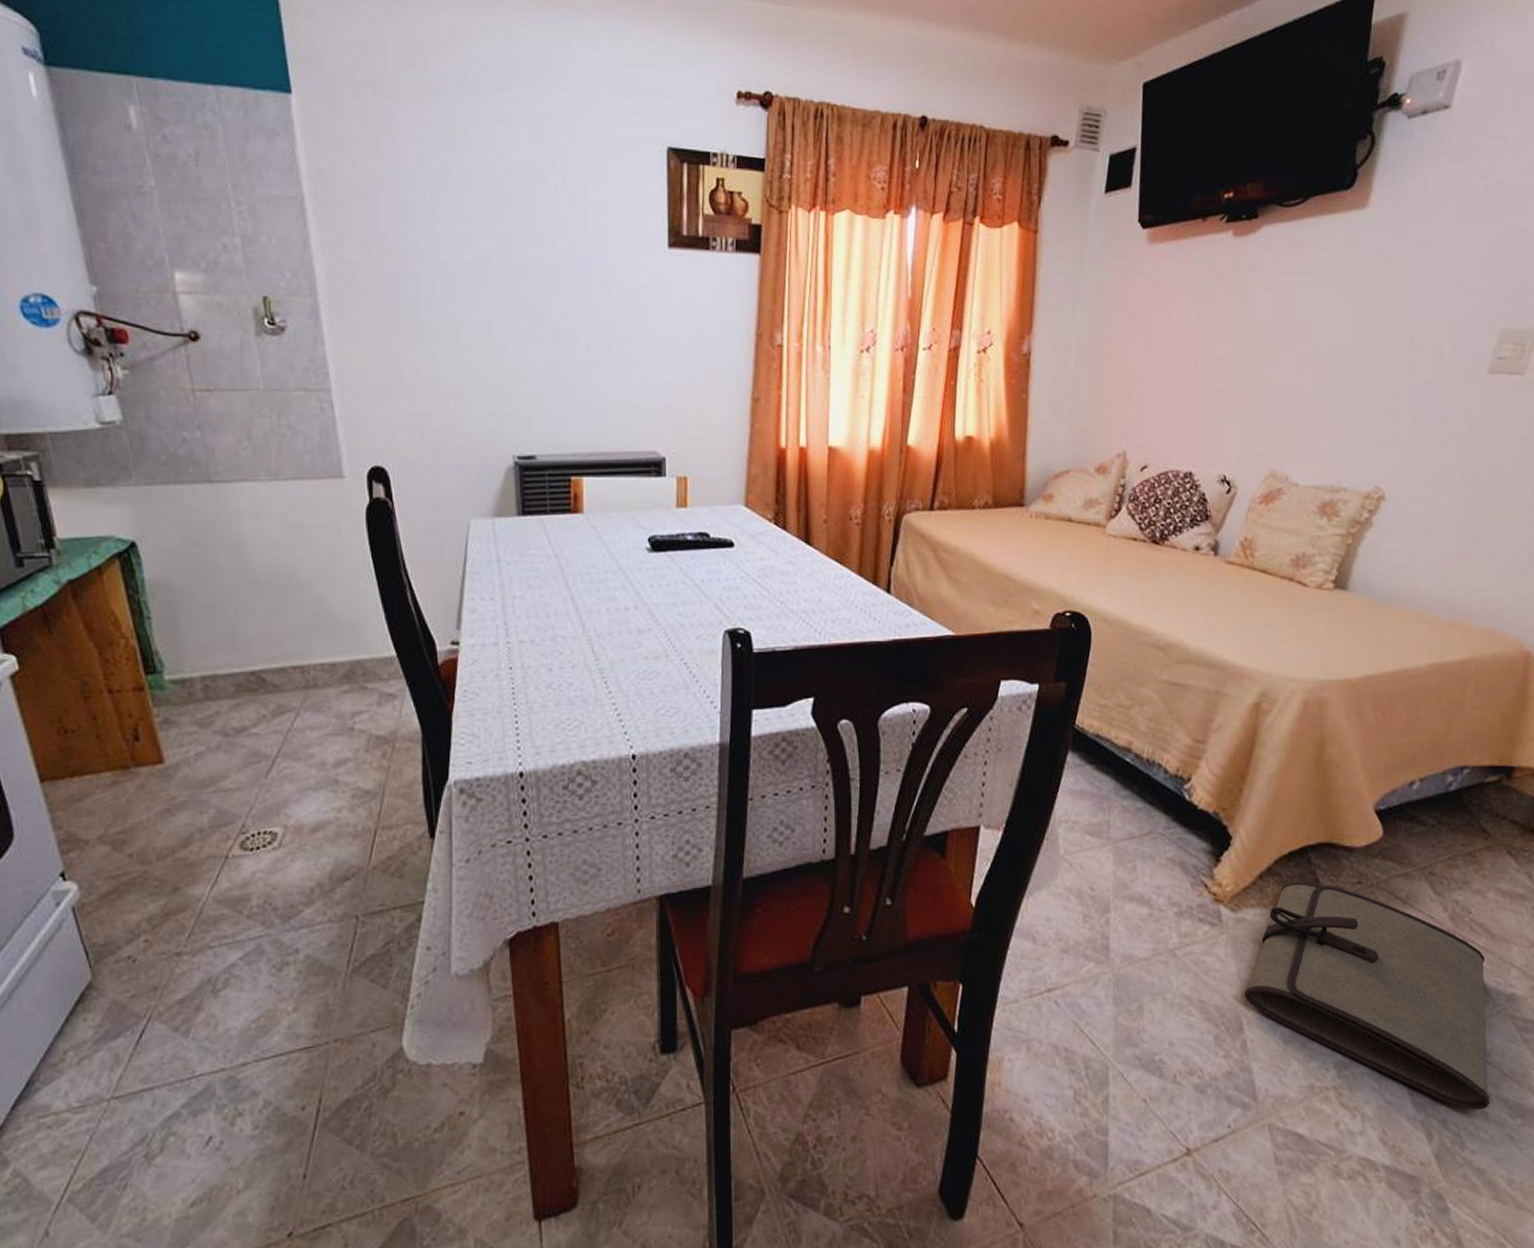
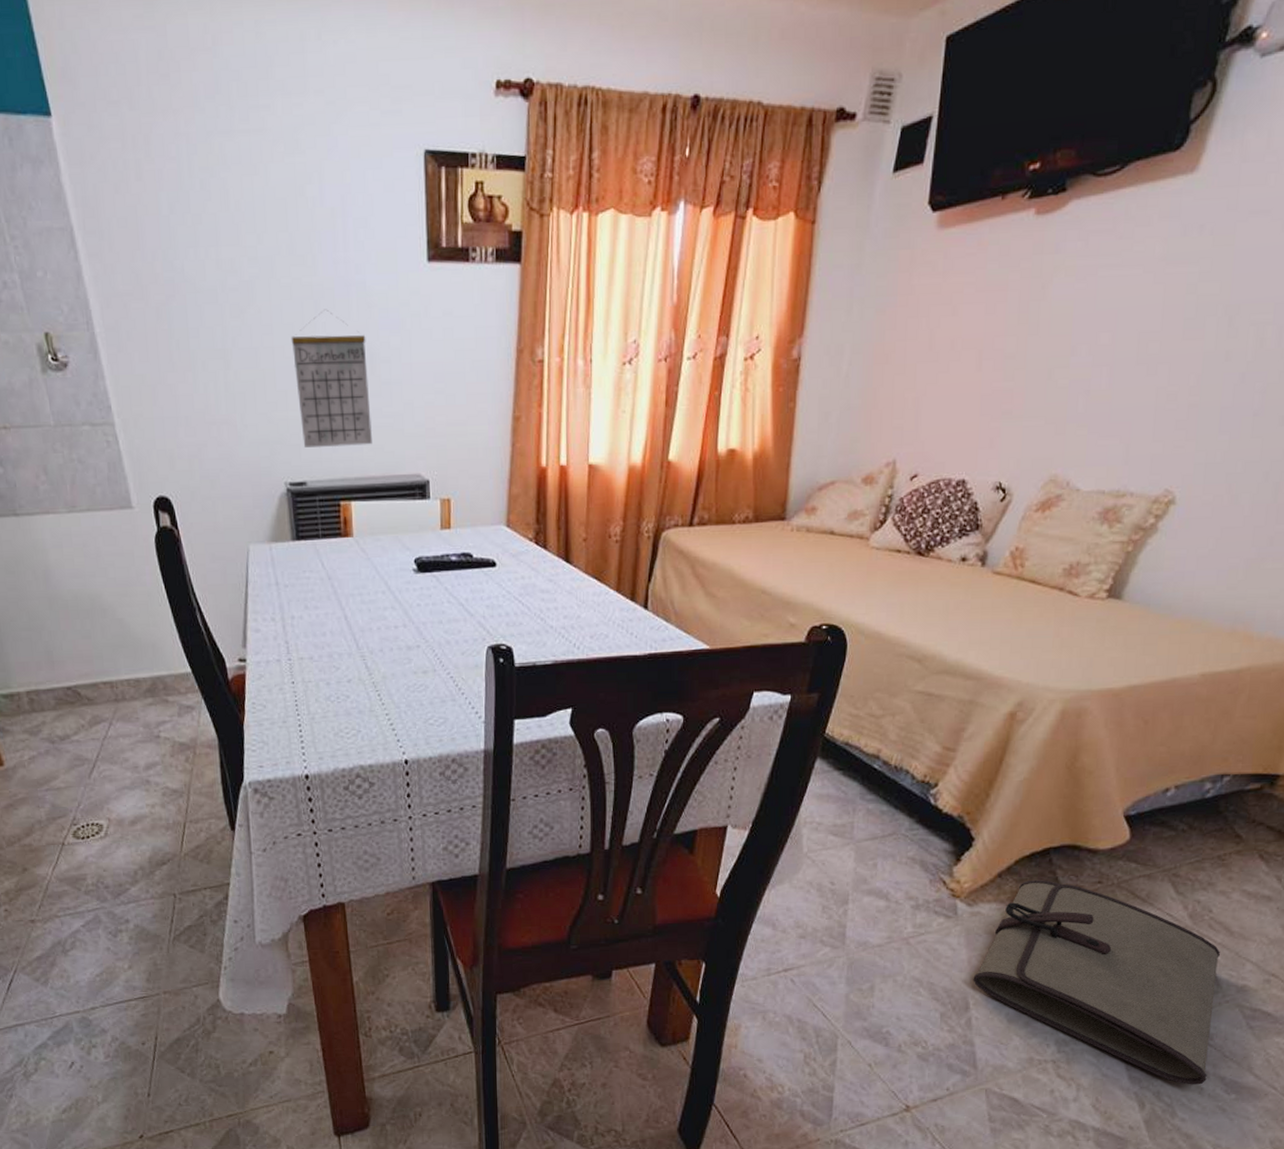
calendar: none [526,287,607,422] -> present [291,309,372,448]

